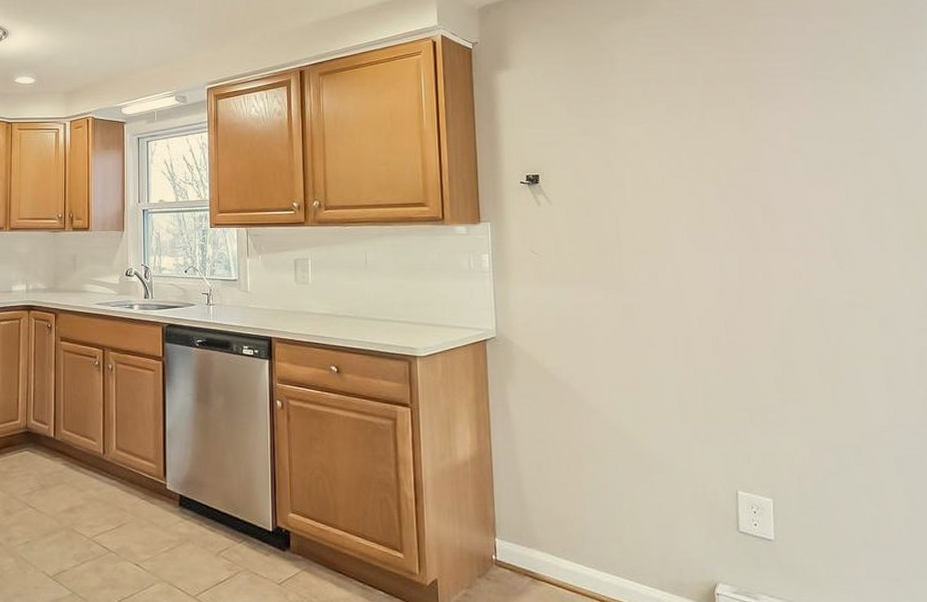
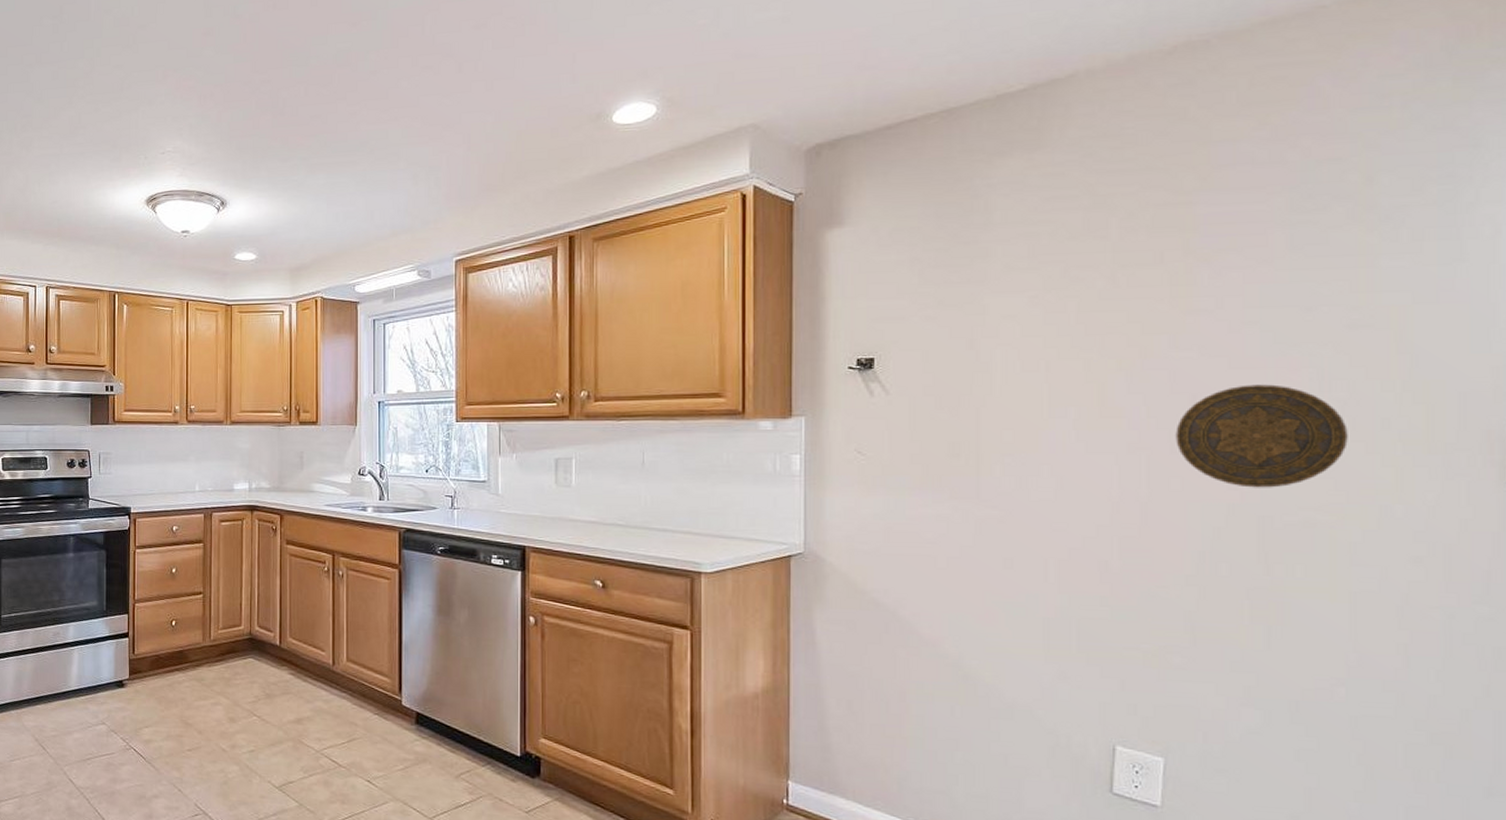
decorative plate: none [755,197,869,277] -> present [1176,384,1348,488]

